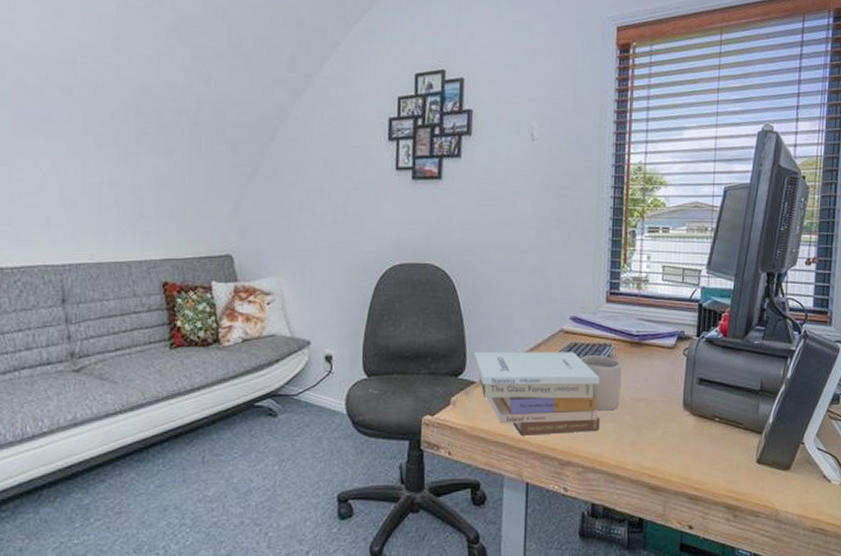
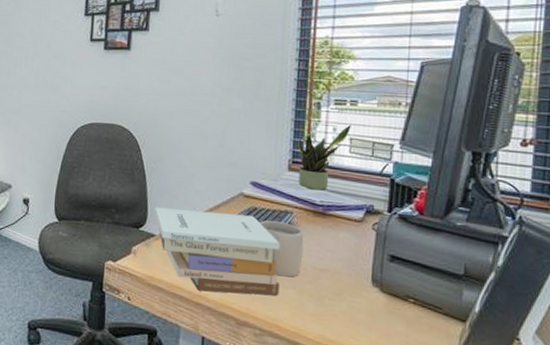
potted plant: none [615,253,664,320] -> present [298,125,351,191]

